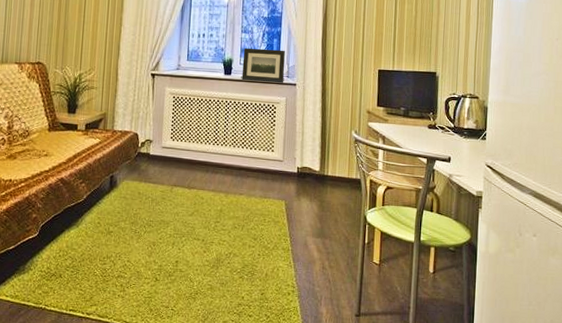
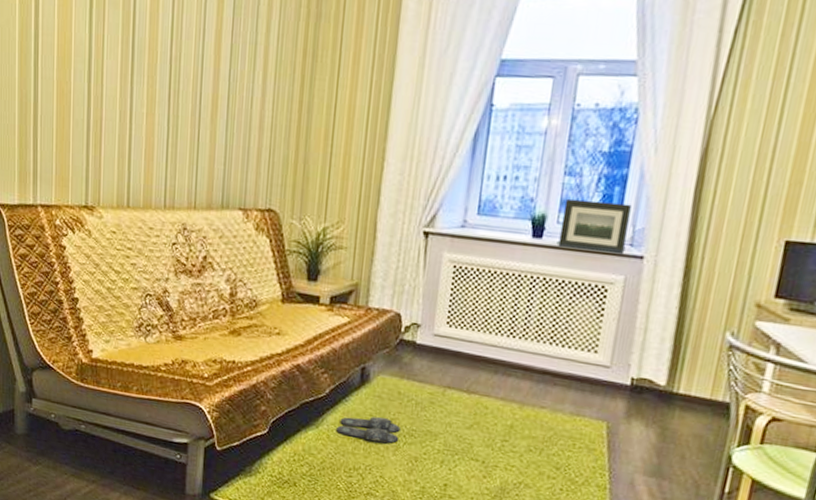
slippers: none [92,214,141,234] -> present [336,417,401,444]

